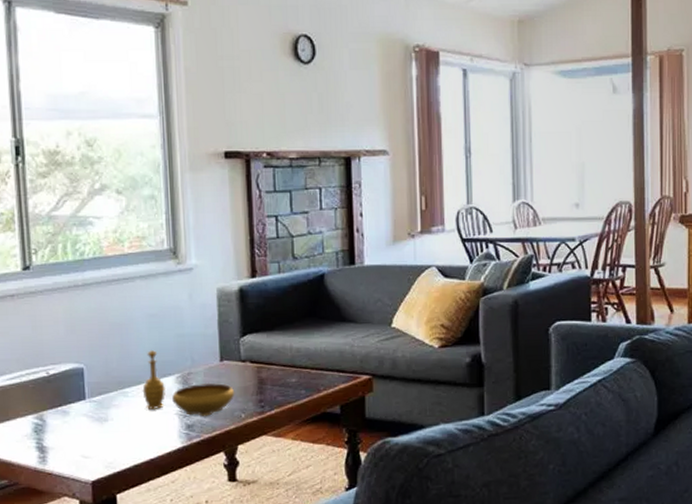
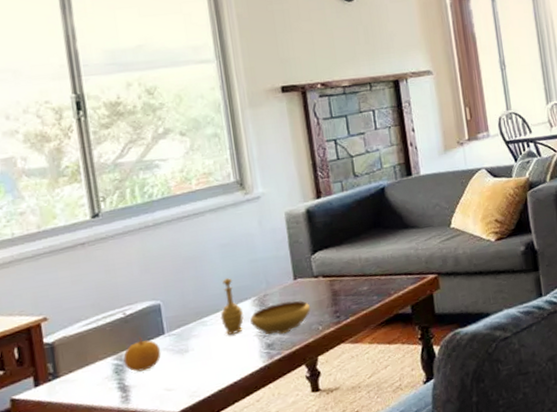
fruit: none [43,399,81,434] -> present [123,336,161,372]

